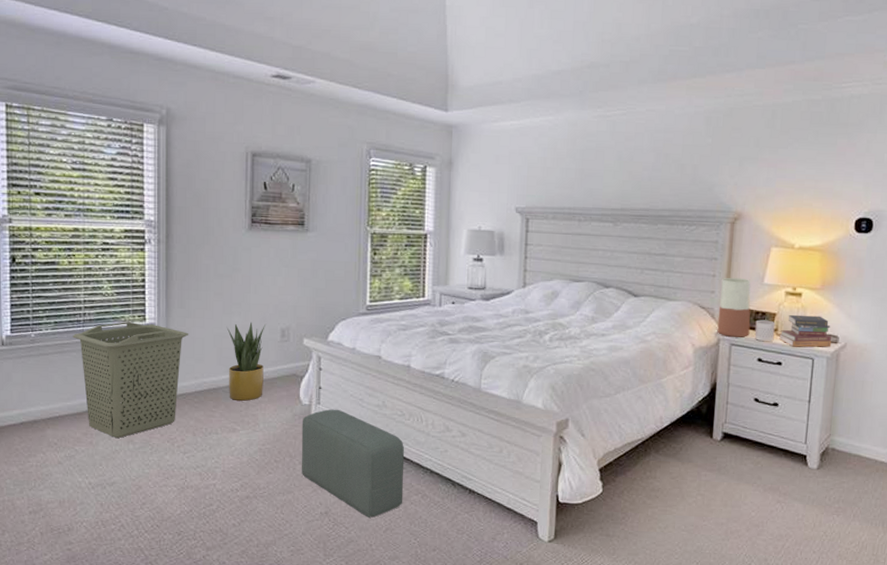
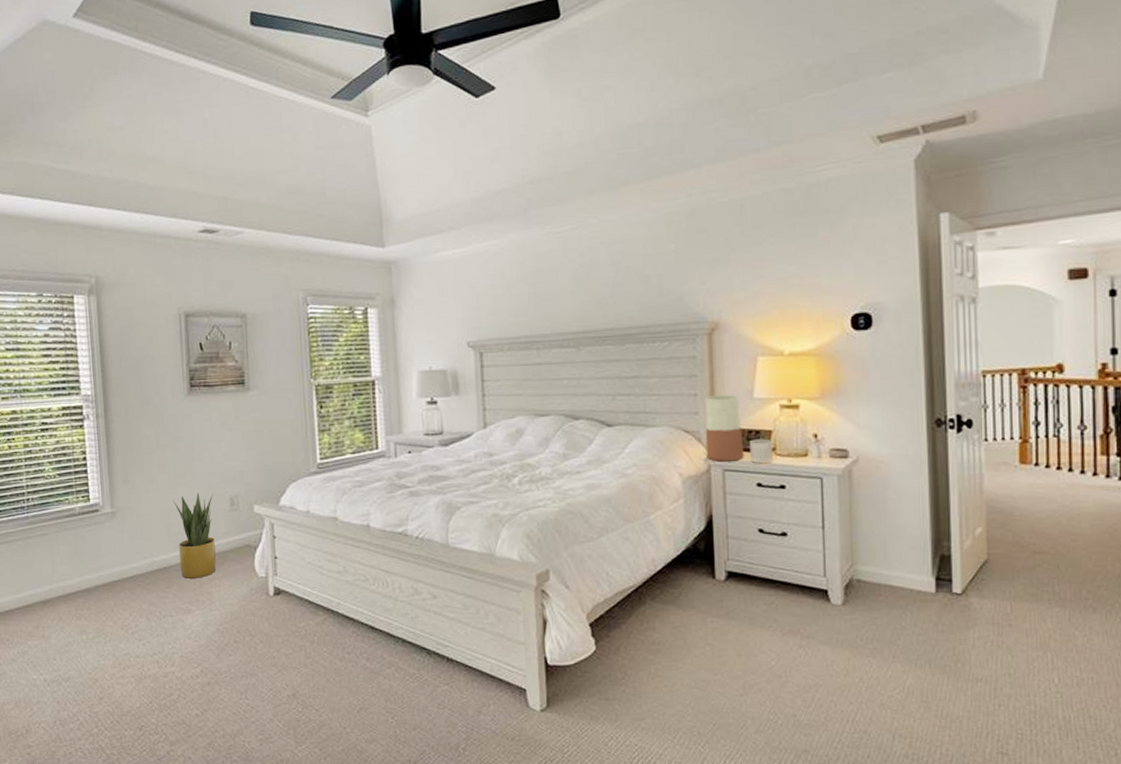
laundry basket: present [72,321,189,439] -> none [17,503,135,630]
pouf: present [301,409,405,518] -> none [259,579,375,697]
books: present [779,314,832,348] -> none [778,428,841,467]

